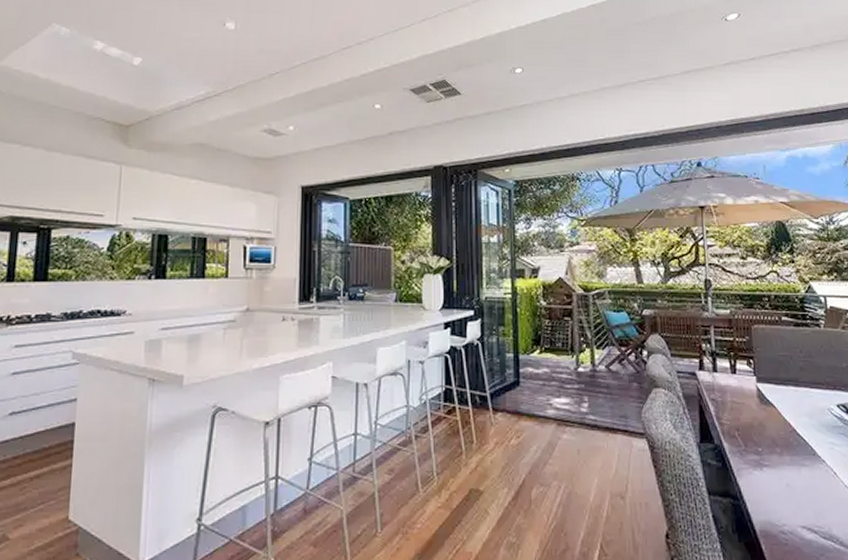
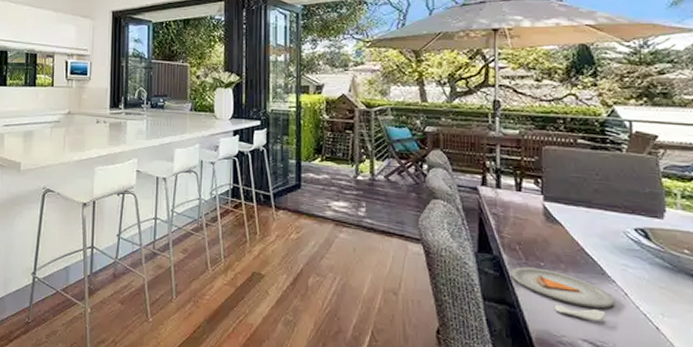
dinner plate: none [732,454,827,505] -> present [511,267,615,322]

